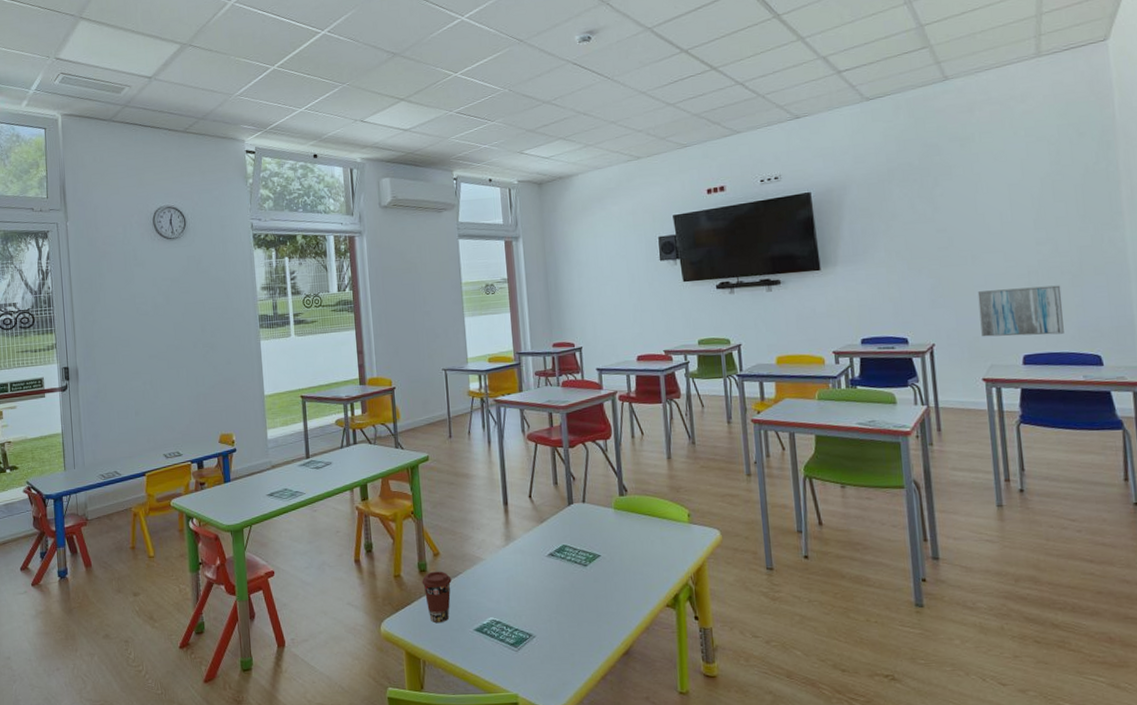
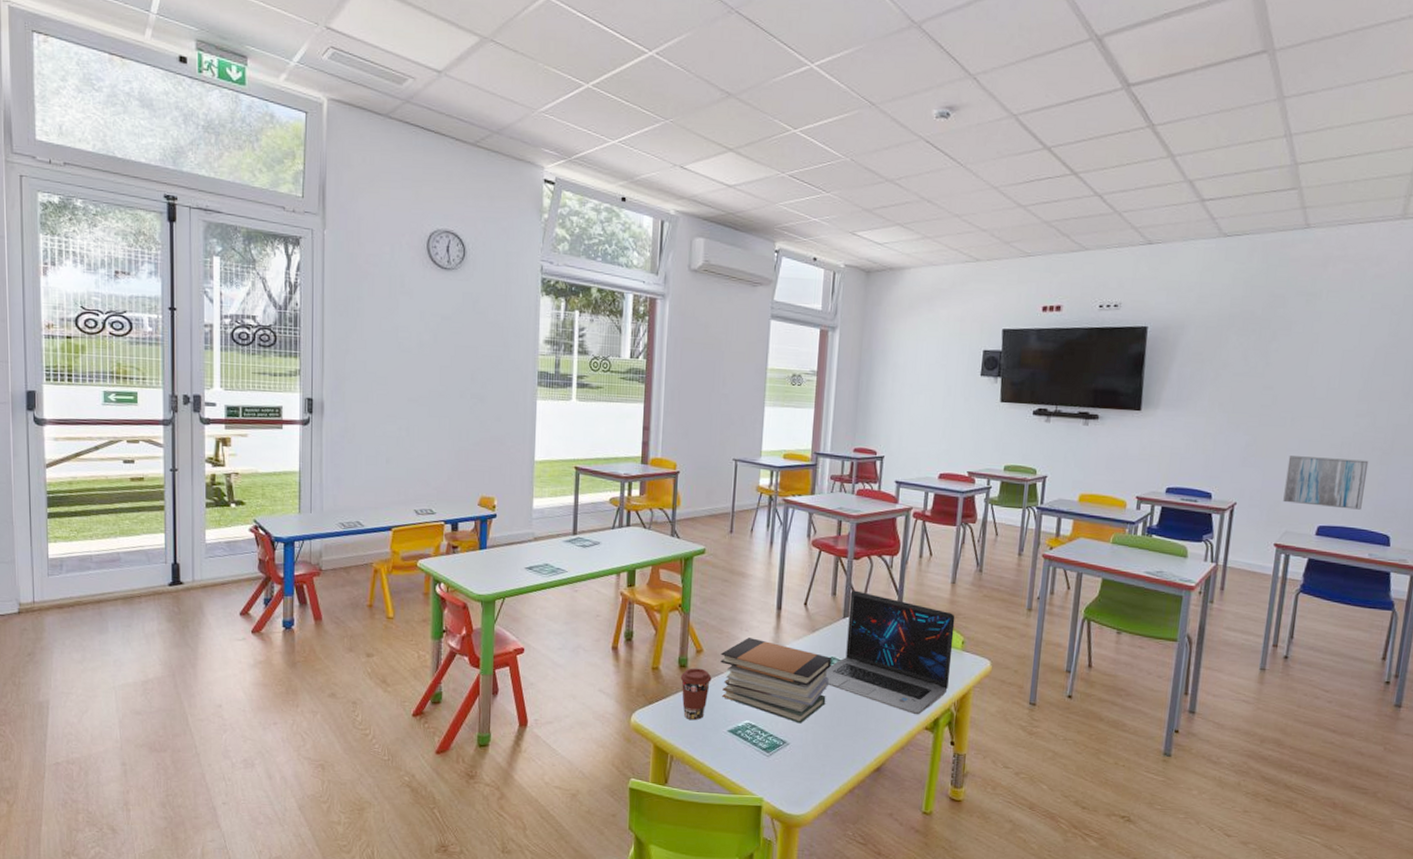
book stack: none [457,535,565,615] -> present [720,638,832,724]
laptop: none [559,477,682,593] -> present [825,590,955,715]

